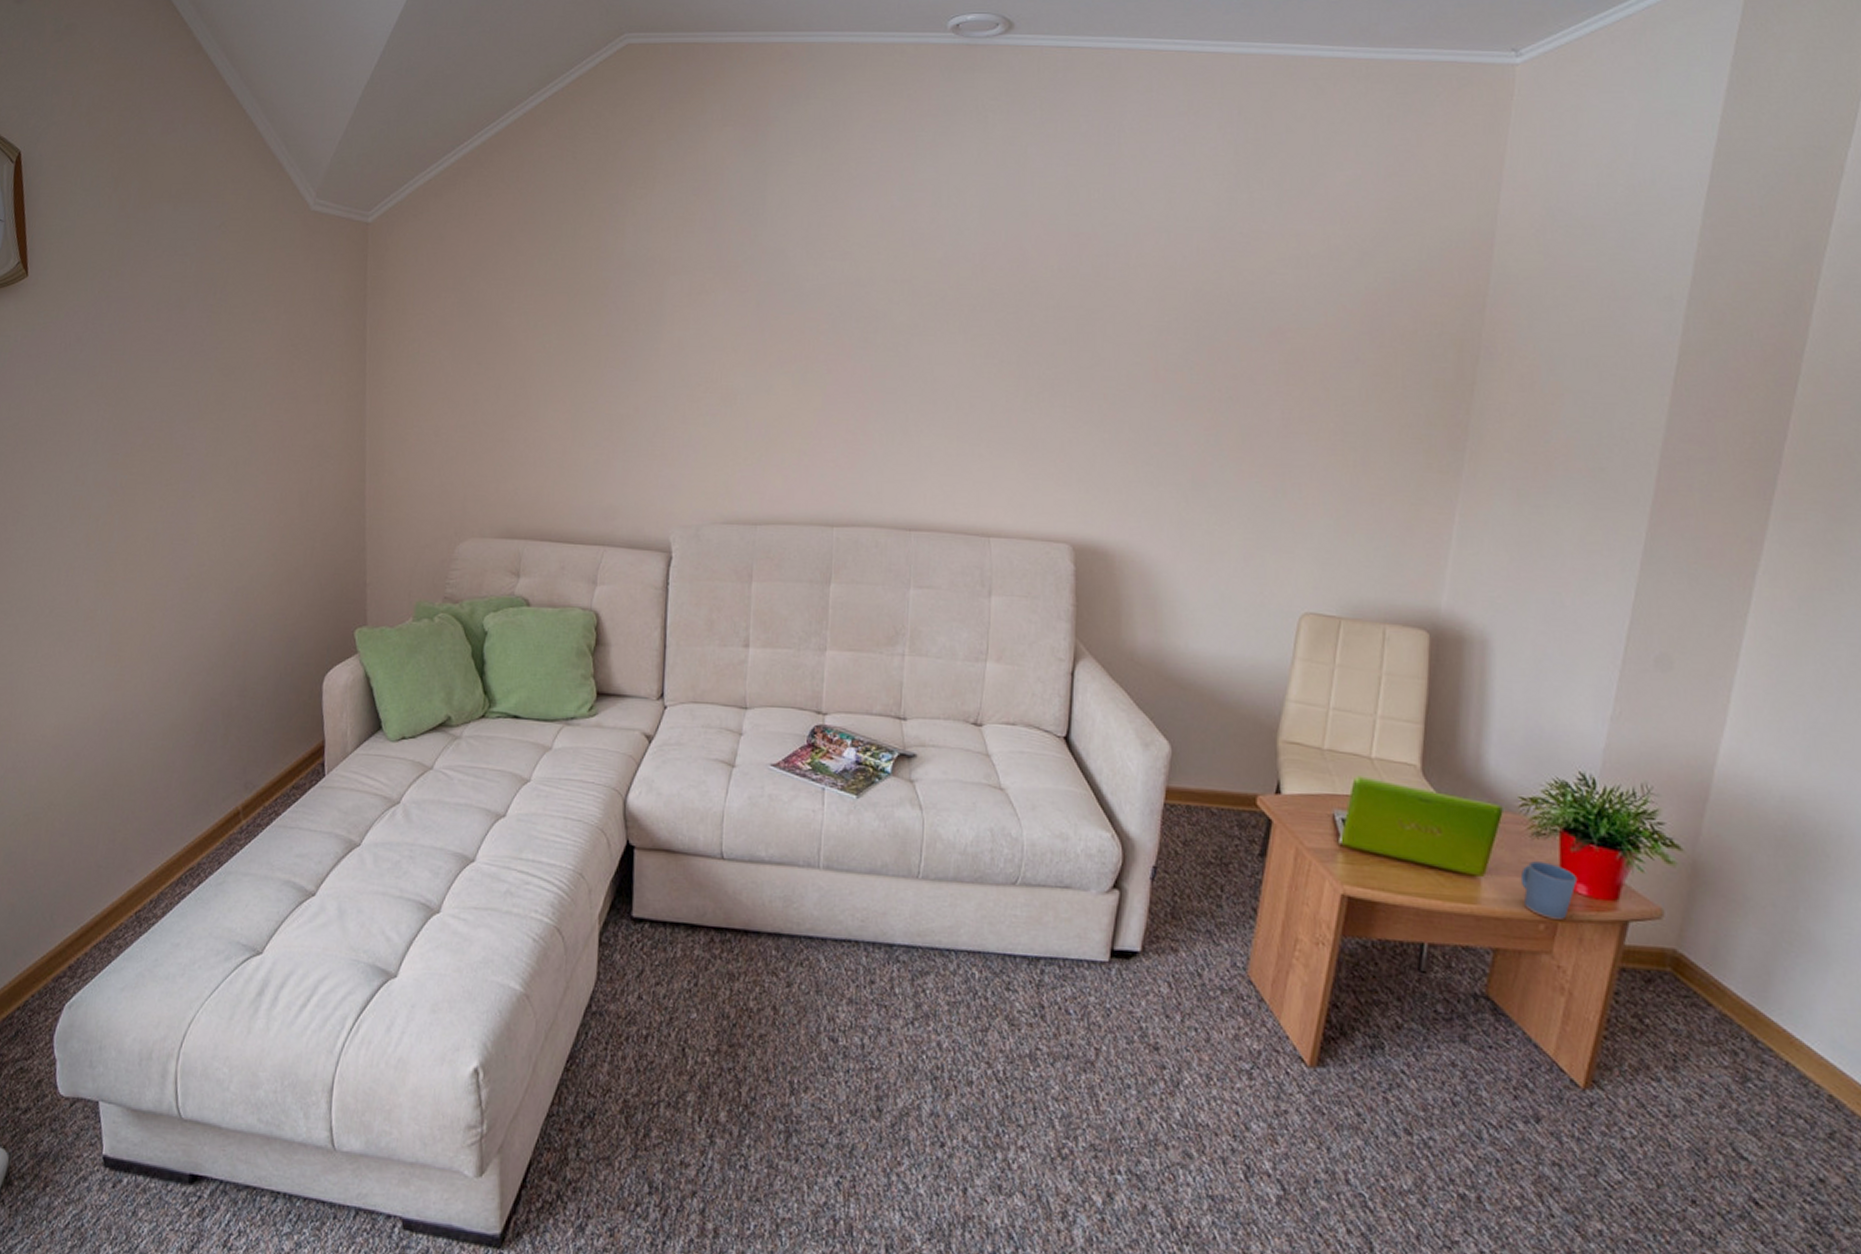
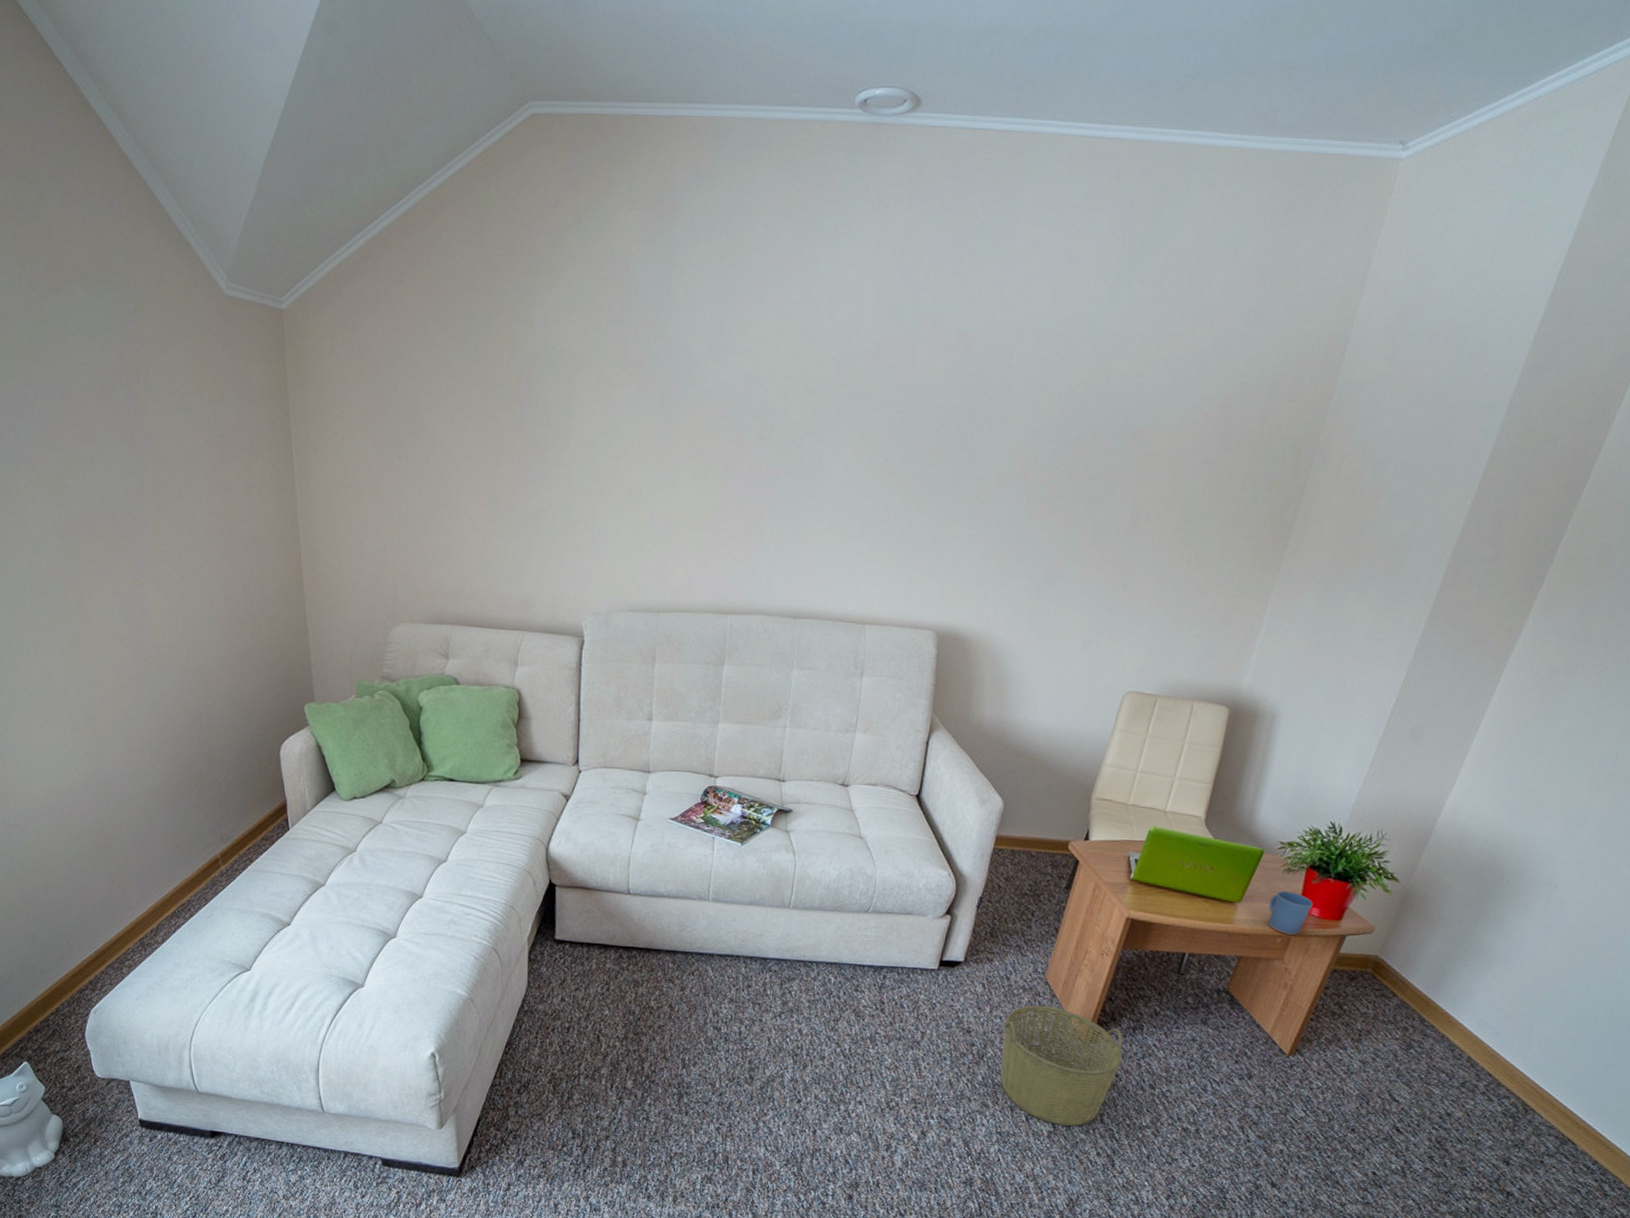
basket: none [1201,1012,1363,1190] -> present [1000,1005,1123,1127]

